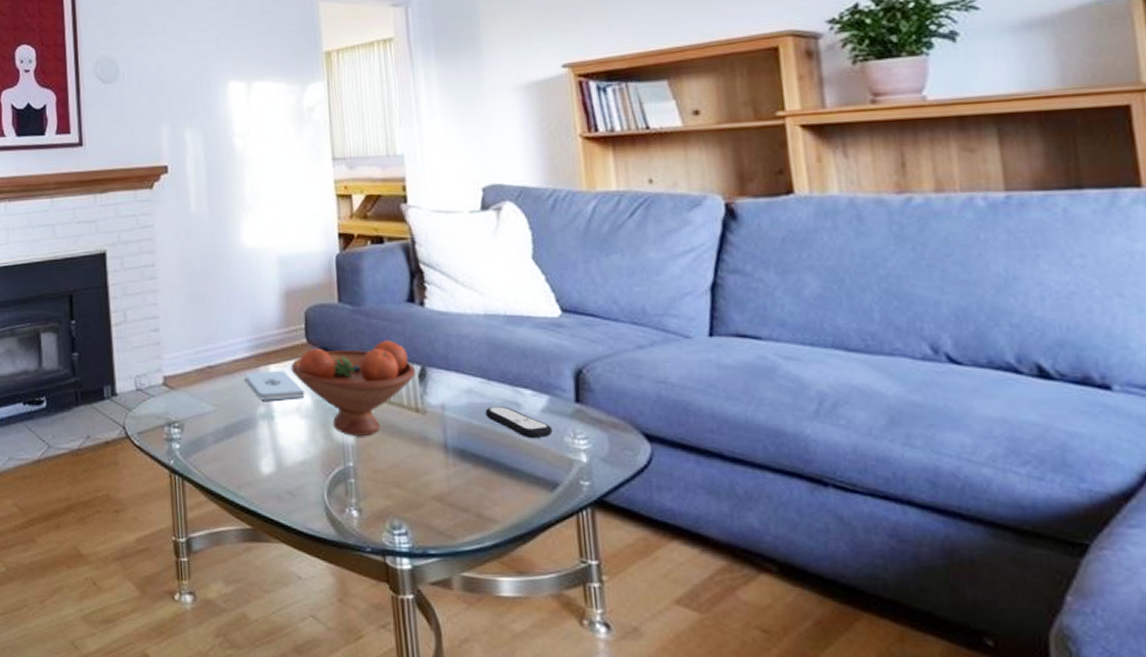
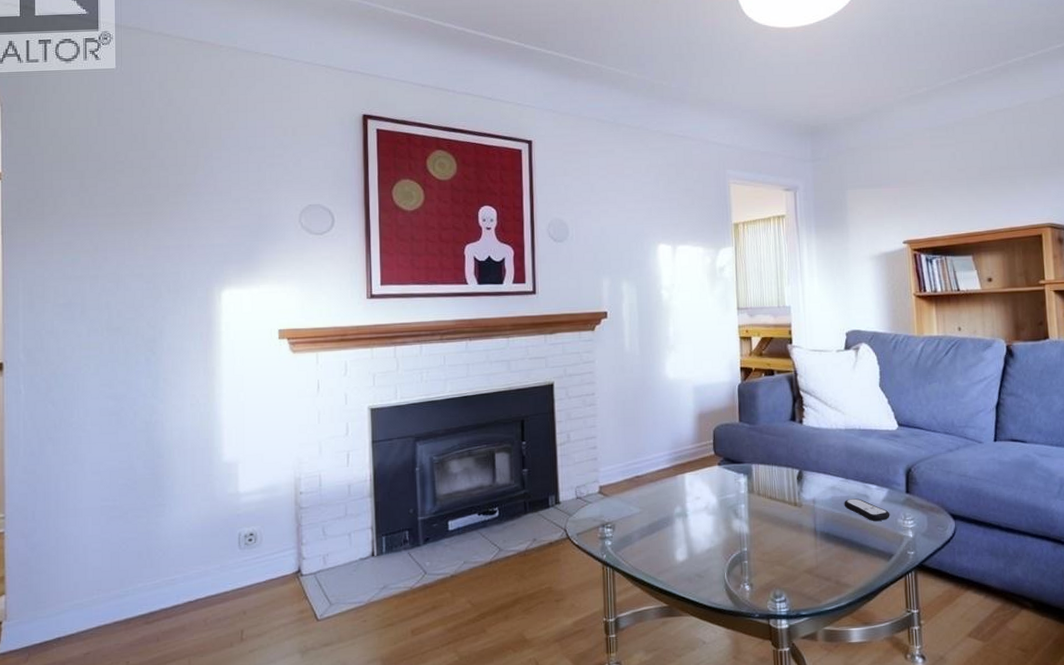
notepad: present [245,370,306,401] -> none [665,477,712,502]
fruit bowl: present [290,340,416,436] -> none [701,451,795,527]

